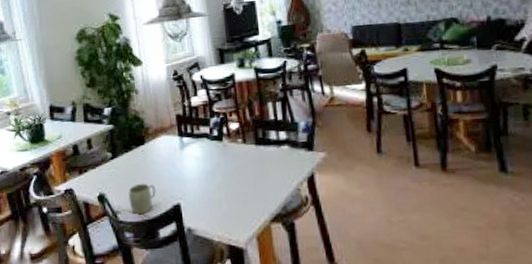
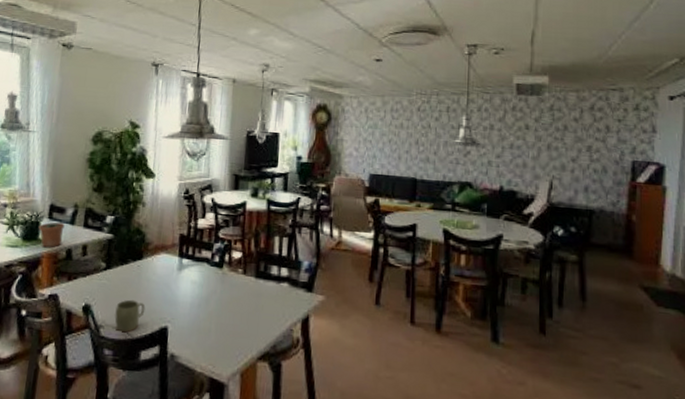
planter: none [43,121,68,147] -> present [38,222,65,248]

